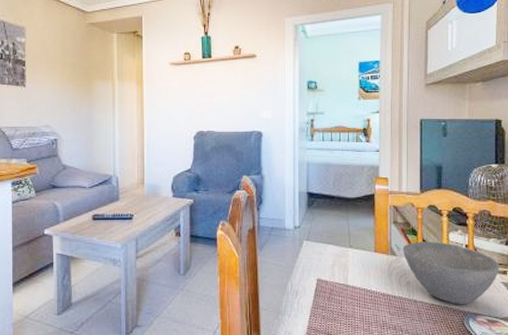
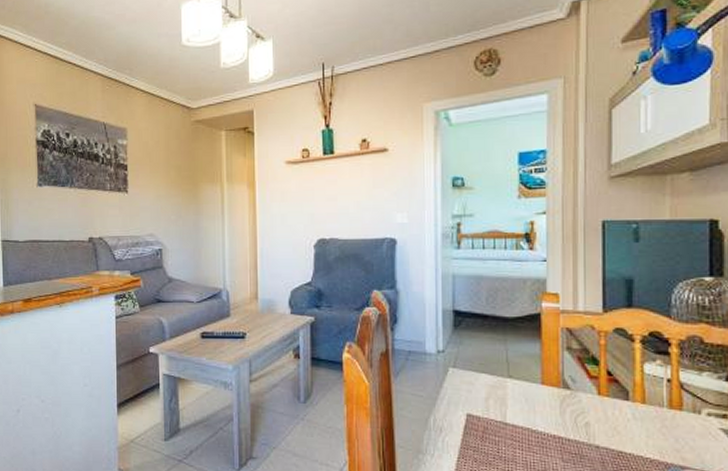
bowl: present [402,241,500,305] -> none [579,373,718,455]

